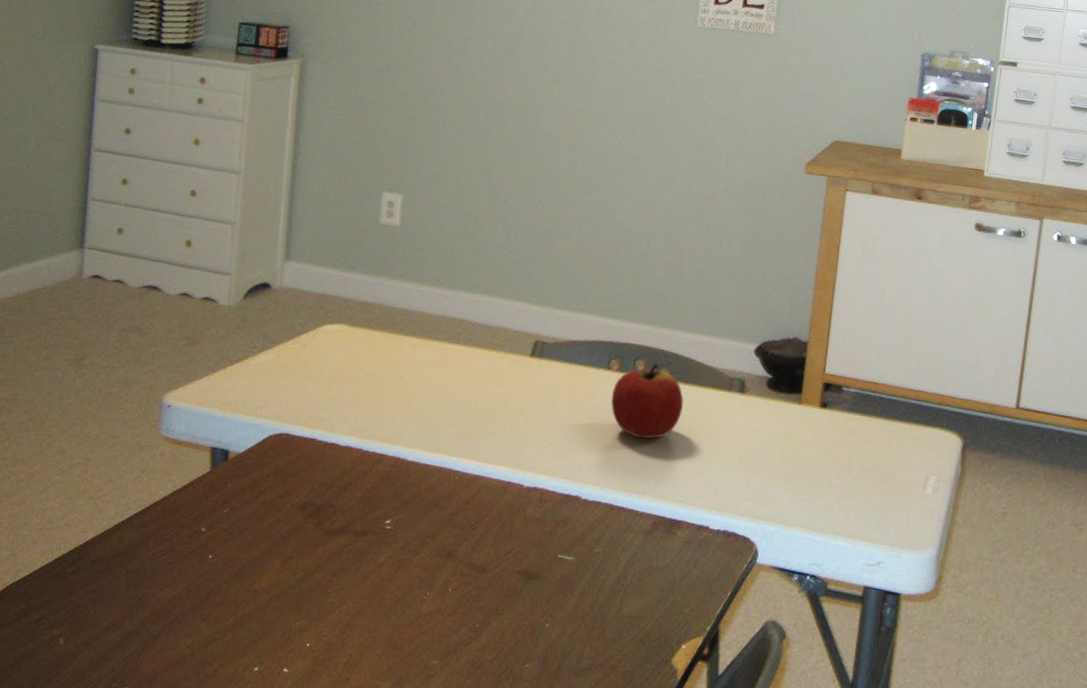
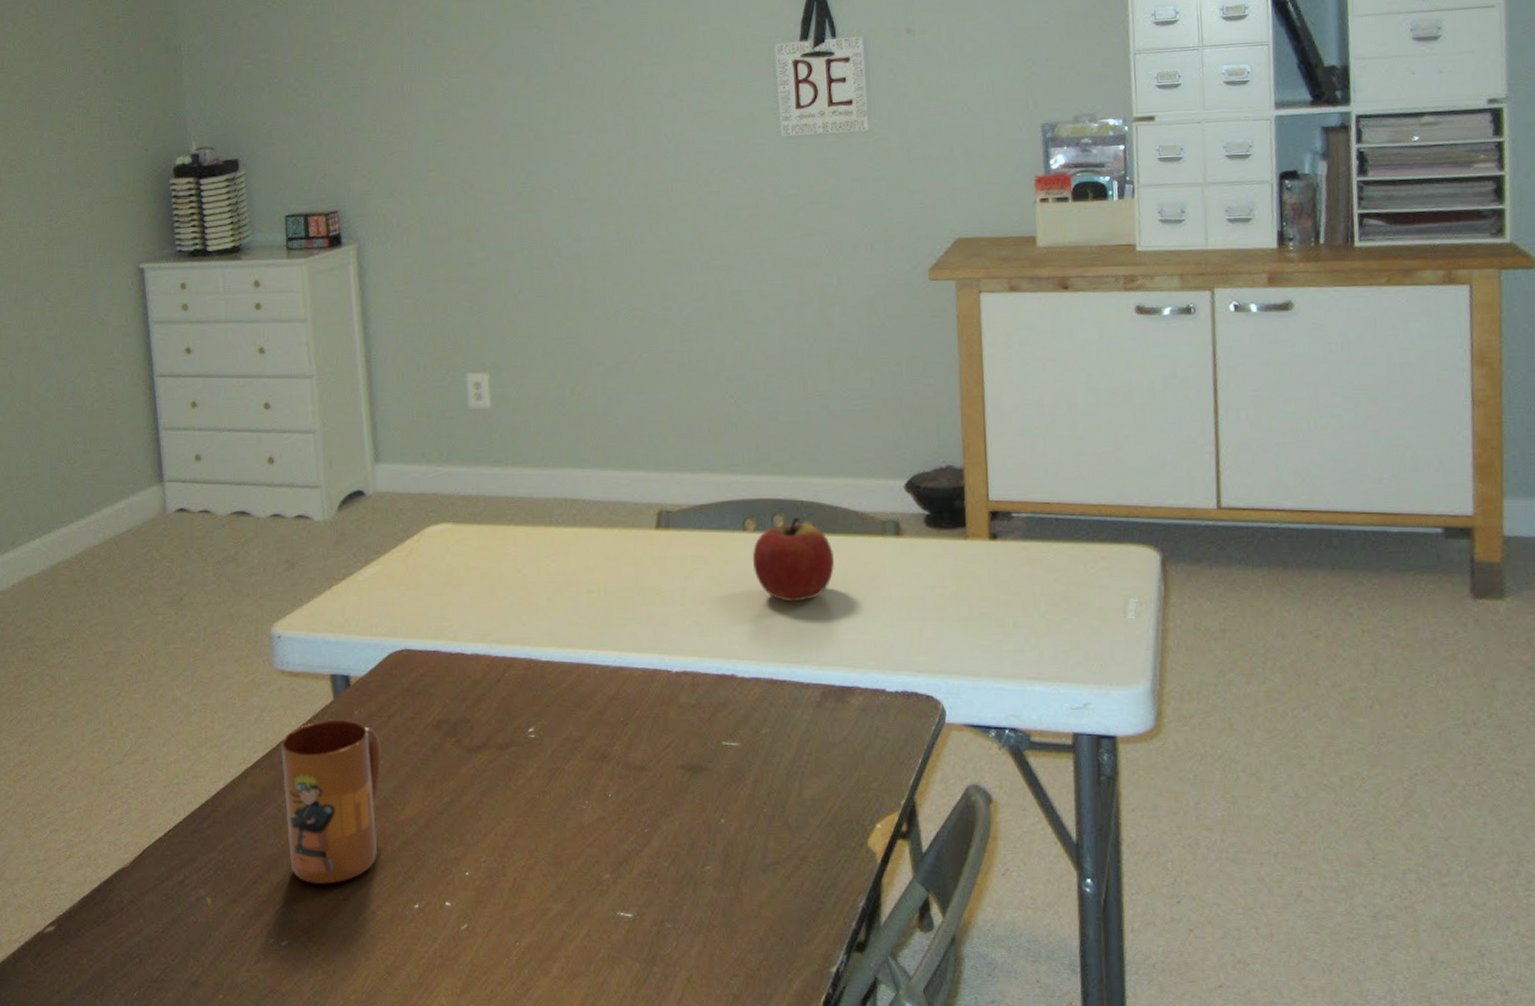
mug: none [145,488,247,640] -> present [281,720,381,885]

